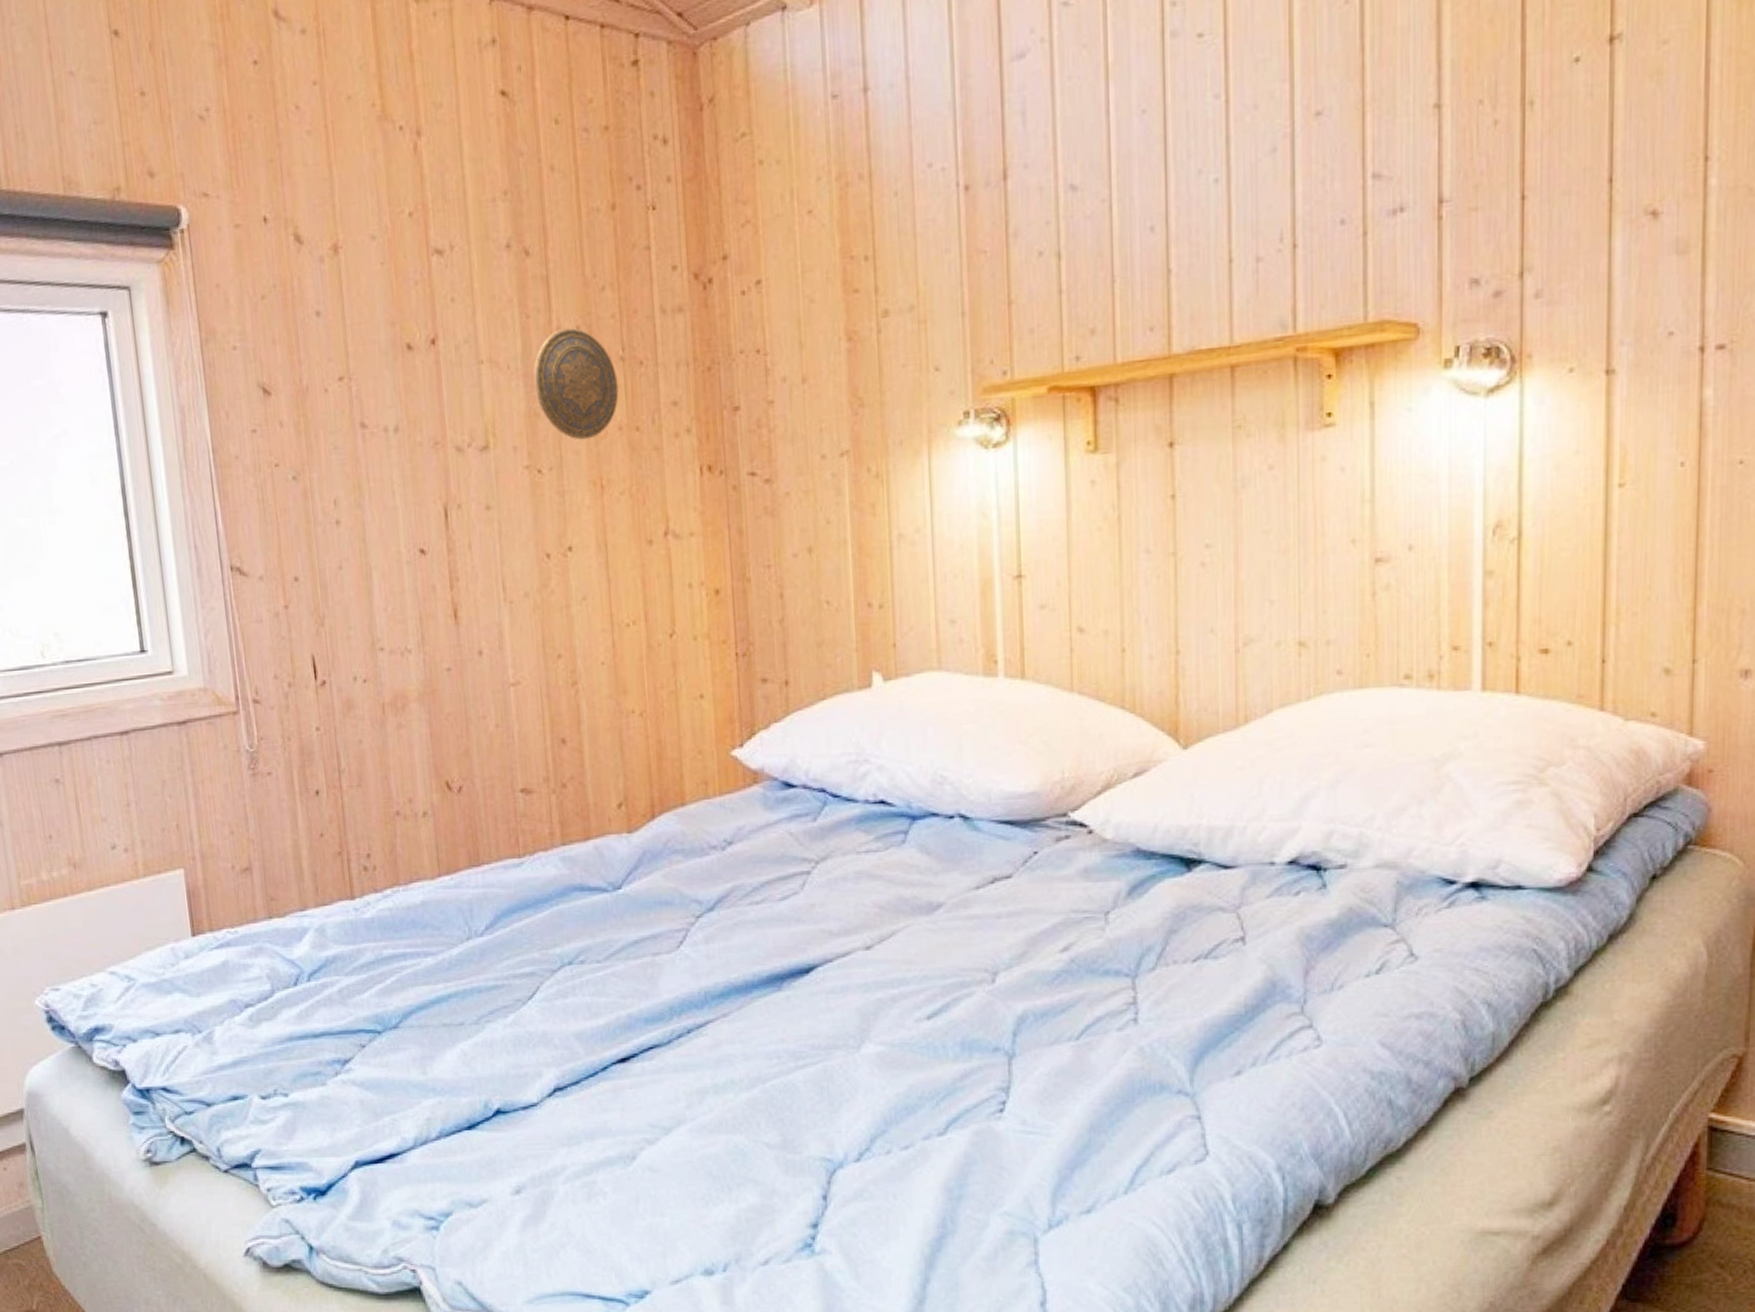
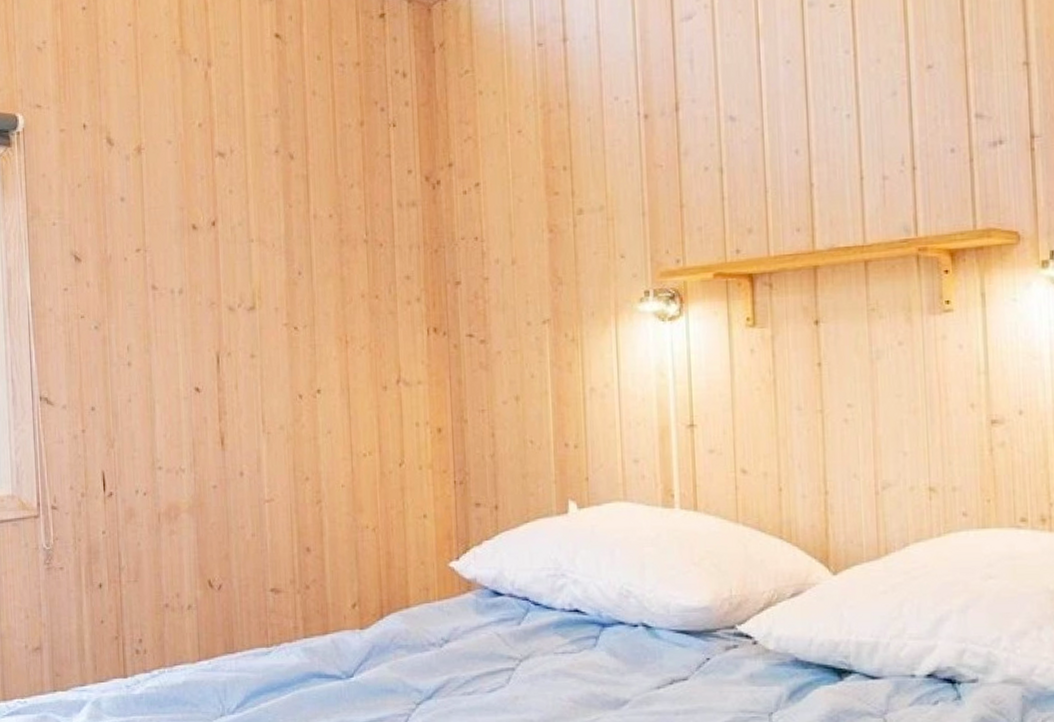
decorative plate: present [533,328,619,440] -> none [293,216,362,305]

